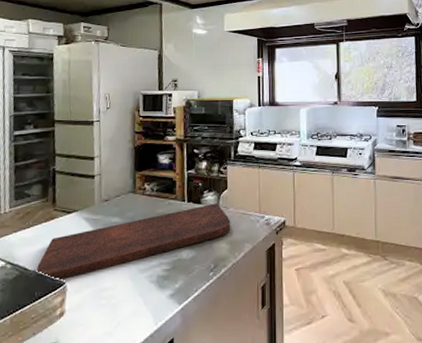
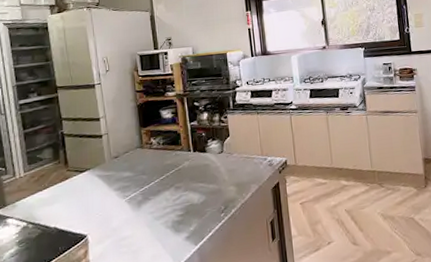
cutting board: present [36,203,231,282] -> none [58,150,237,236]

